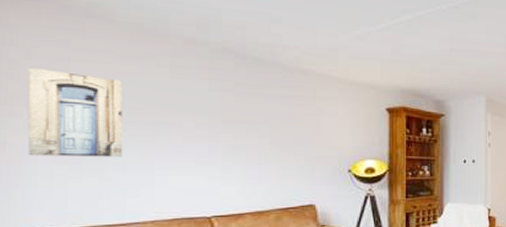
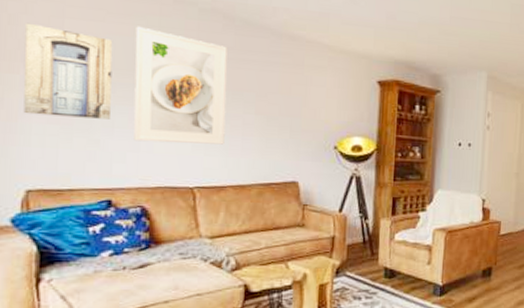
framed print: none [145,66,241,176] -> present [133,26,228,145]

